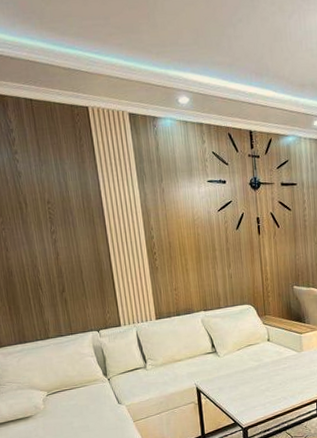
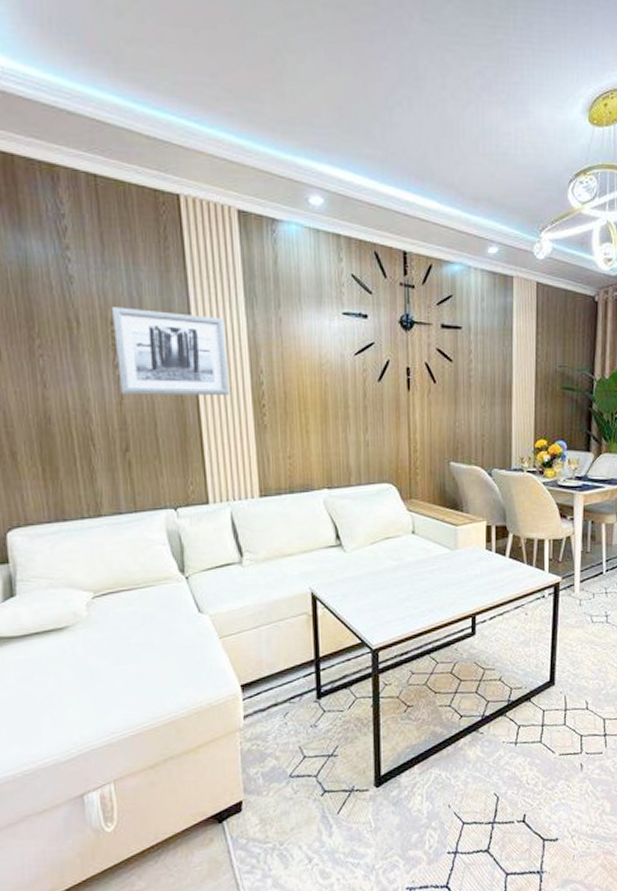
wall art: none [48,190,131,252] -> present [112,307,230,396]

